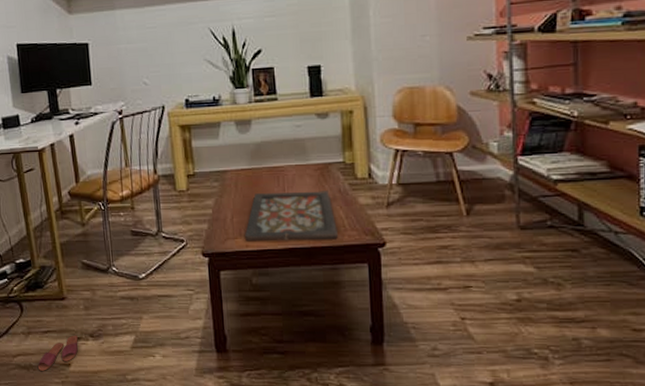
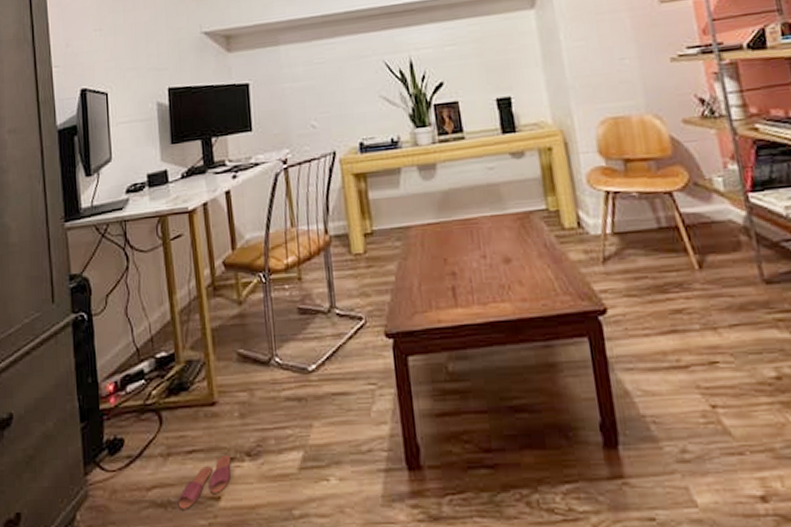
decorative tray: present [244,191,339,242] -> none [435,245,550,316]

